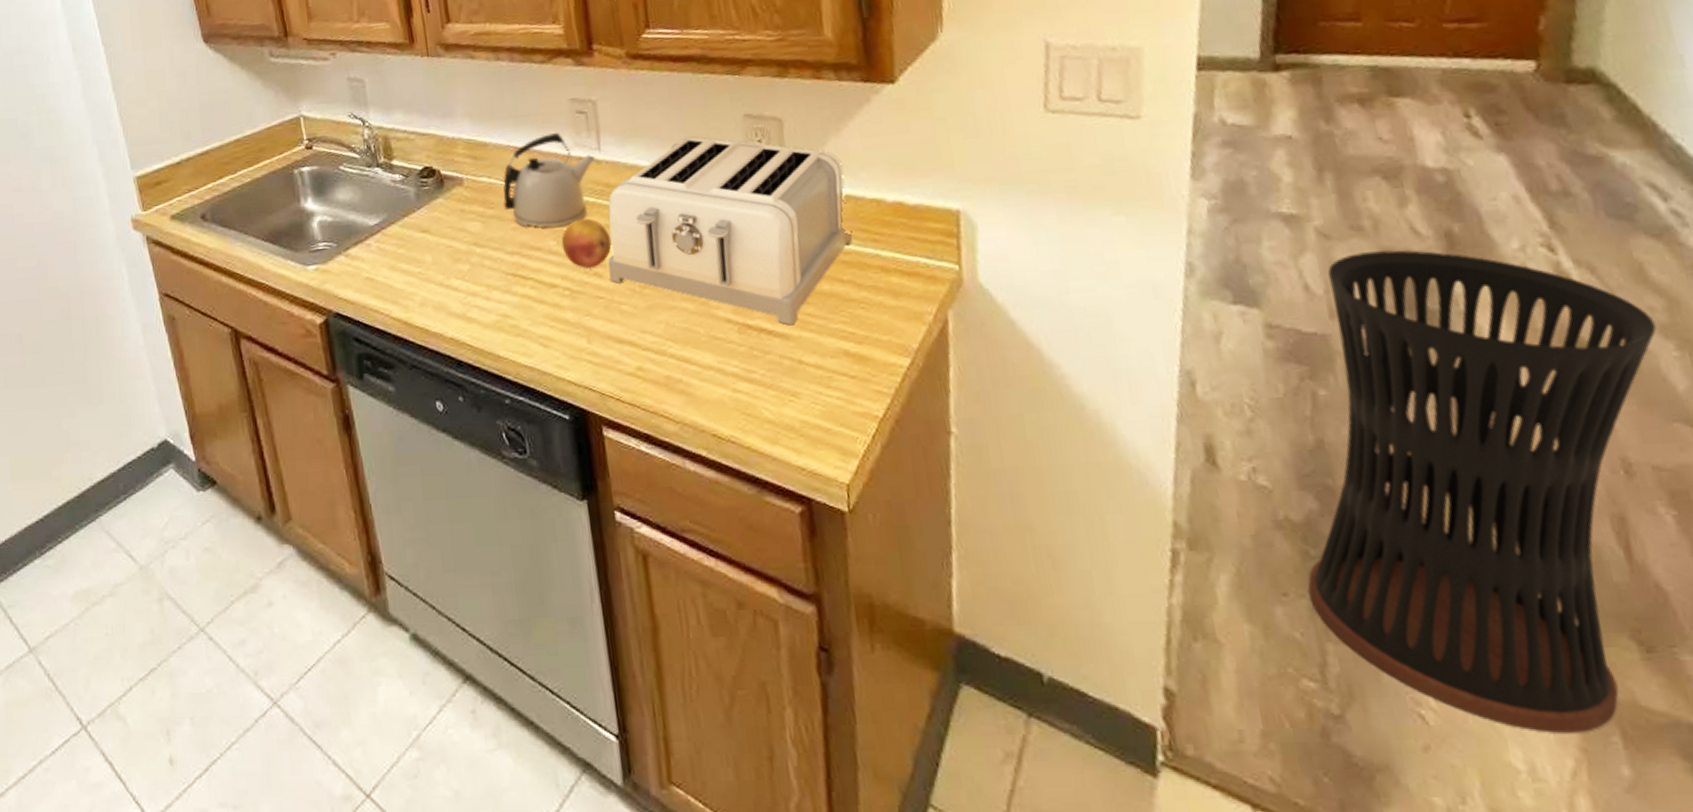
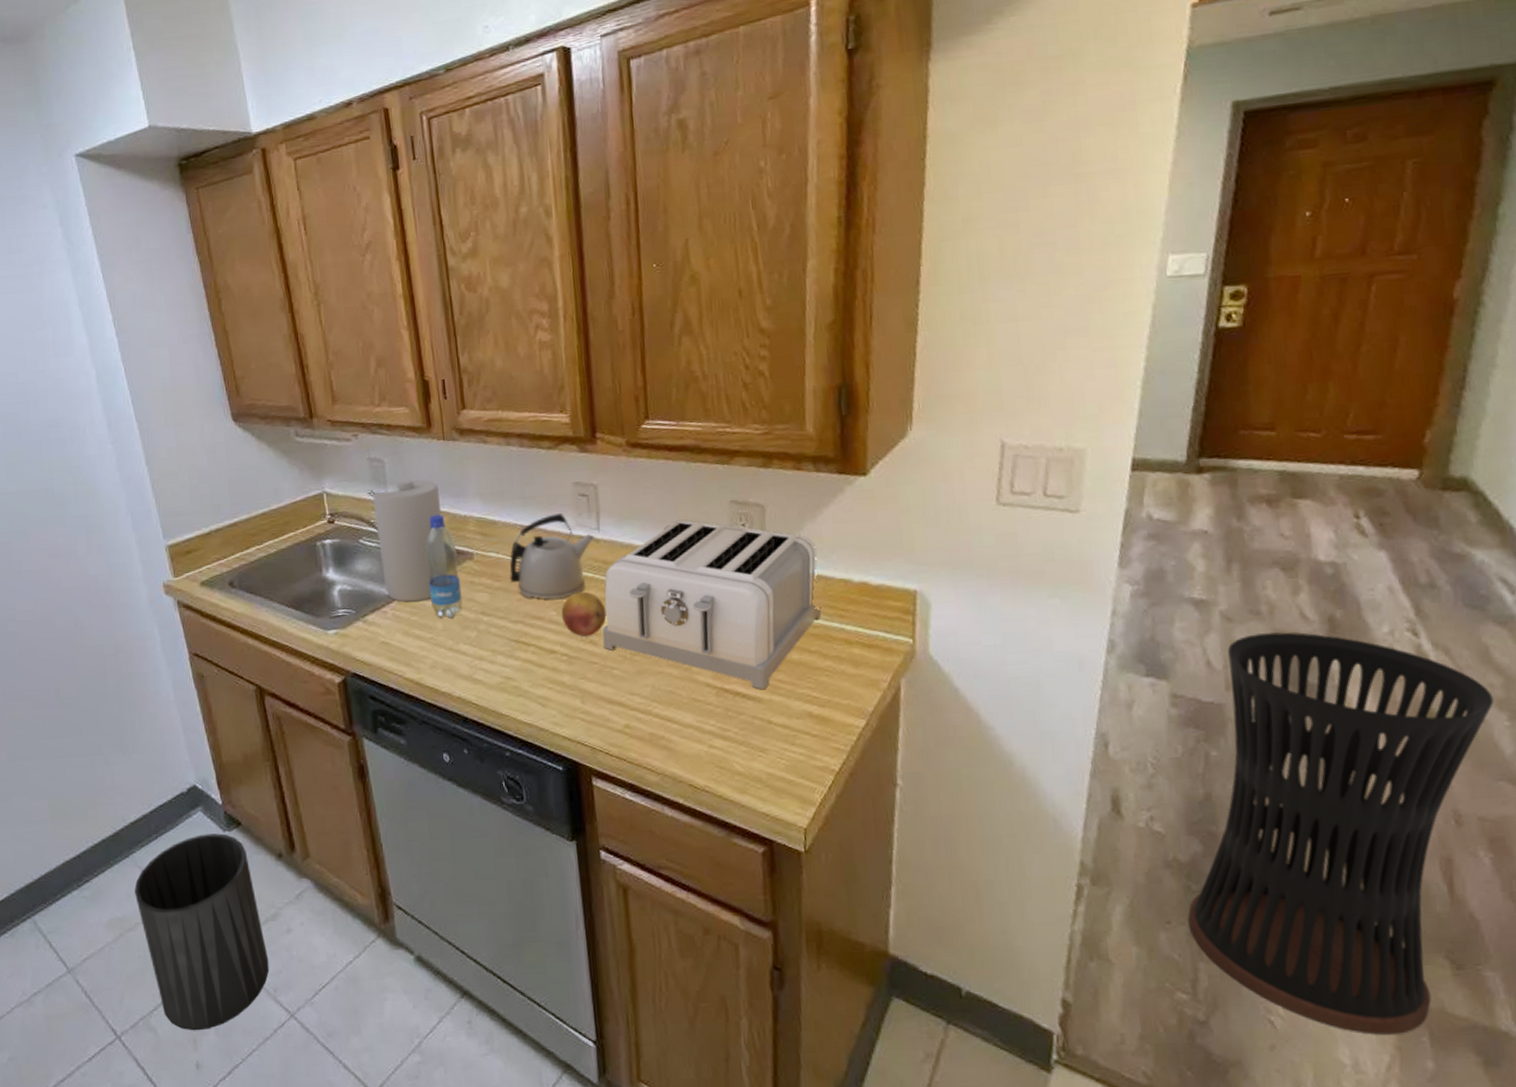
trash can: none [101,493,249,721] -> present [134,833,270,1031]
paper towel holder: none [352,100,428,234] -> present [372,479,442,602]
bottle: none [409,137,453,251] -> present [424,515,463,618]

